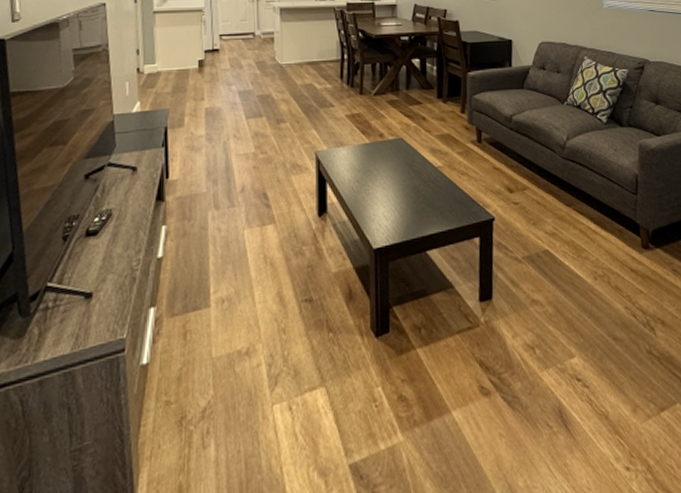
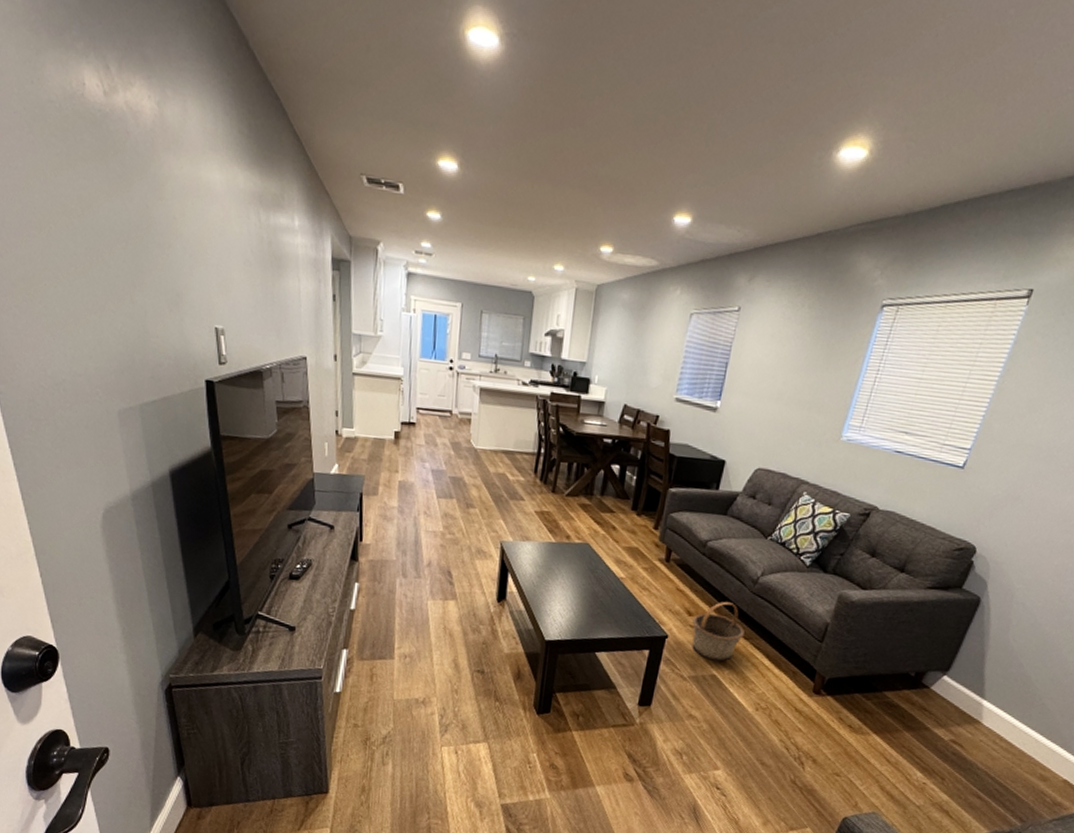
basket: none [515,171,565,235] -> present [692,601,745,661]

